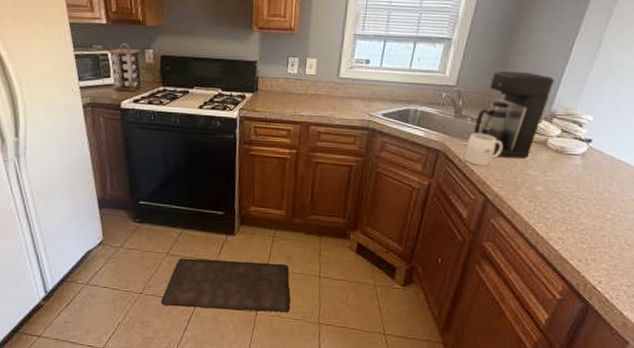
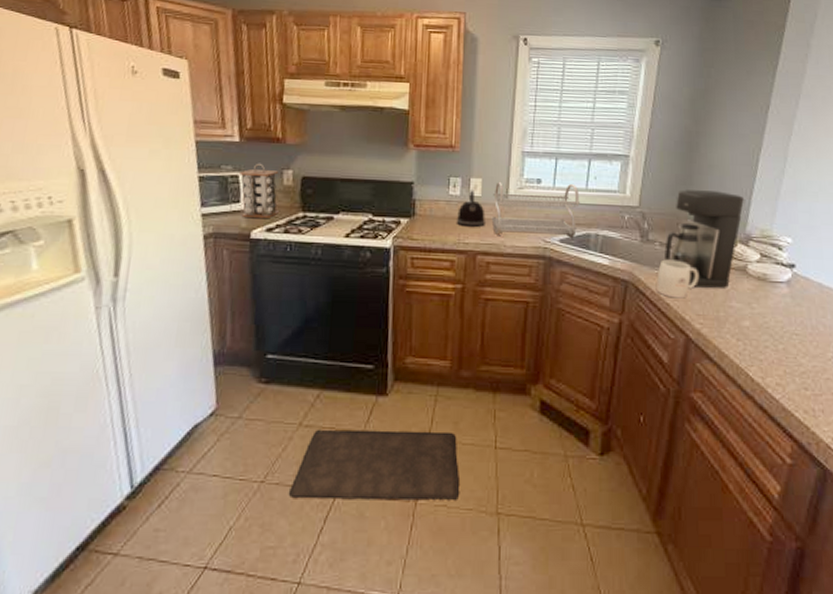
kettle: none [293,68,319,102] -> present [456,188,485,227]
dish rack: none [323,61,404,113] -> present [491,181,581,238]

